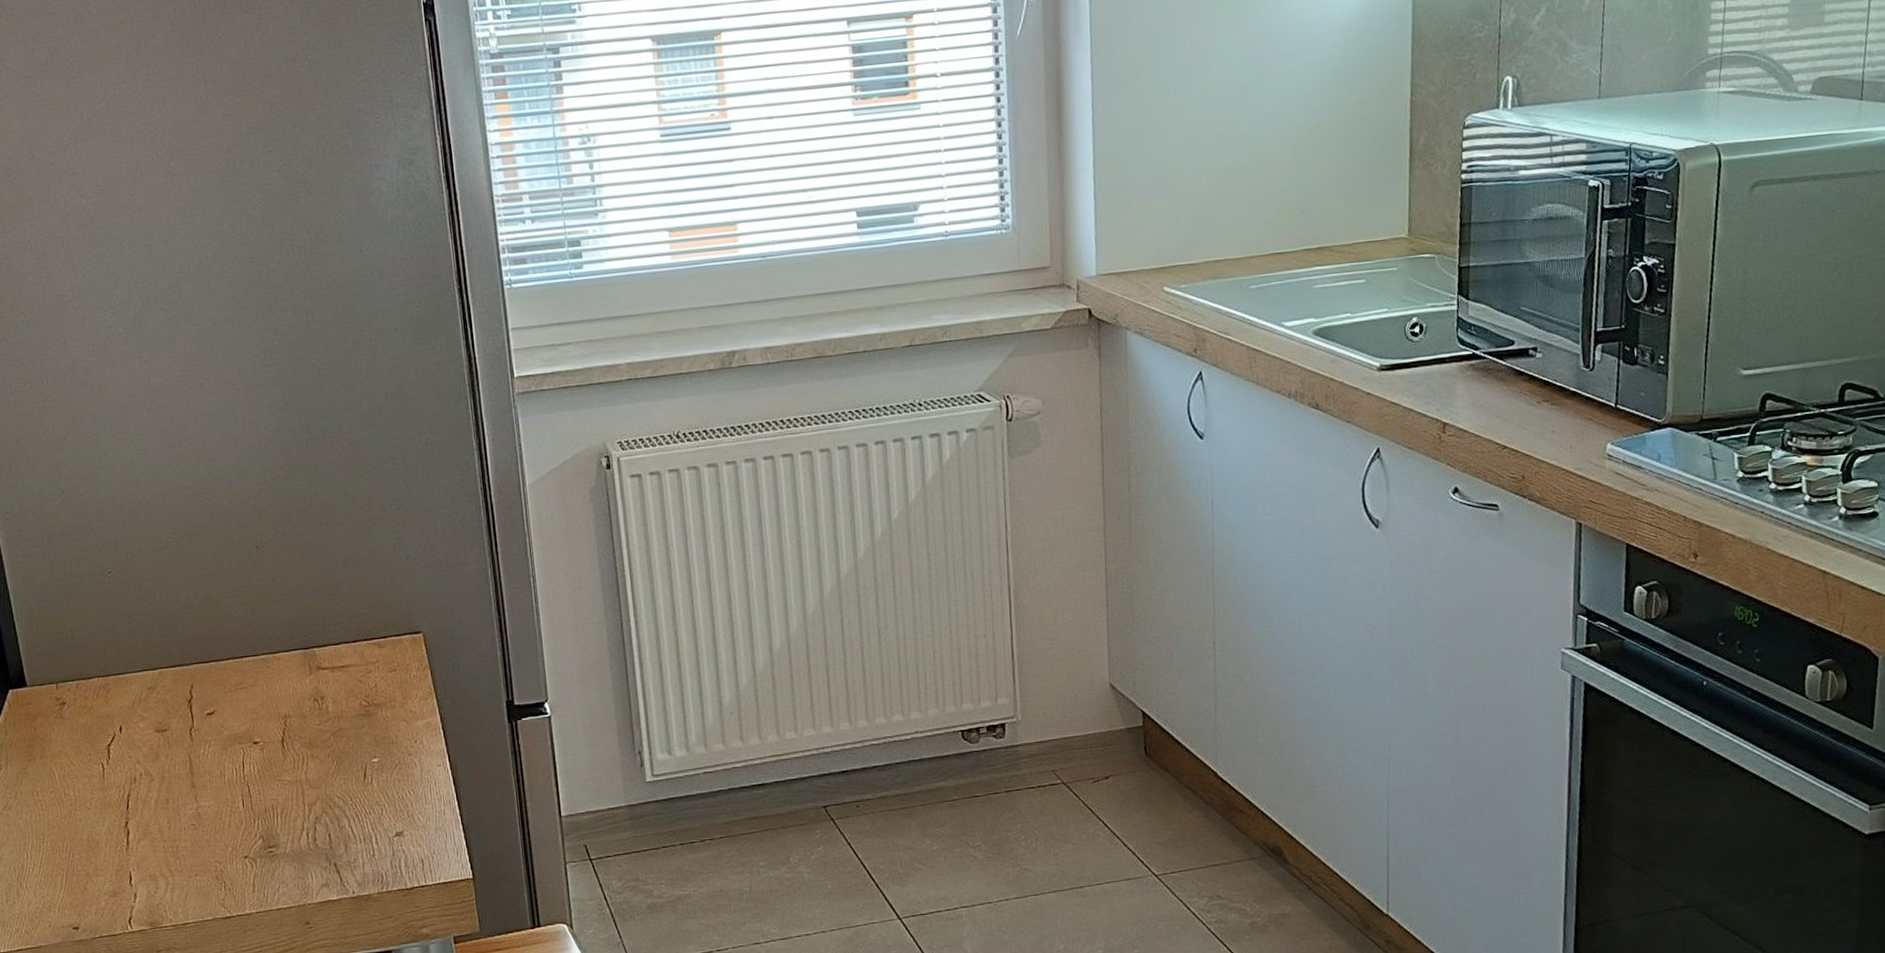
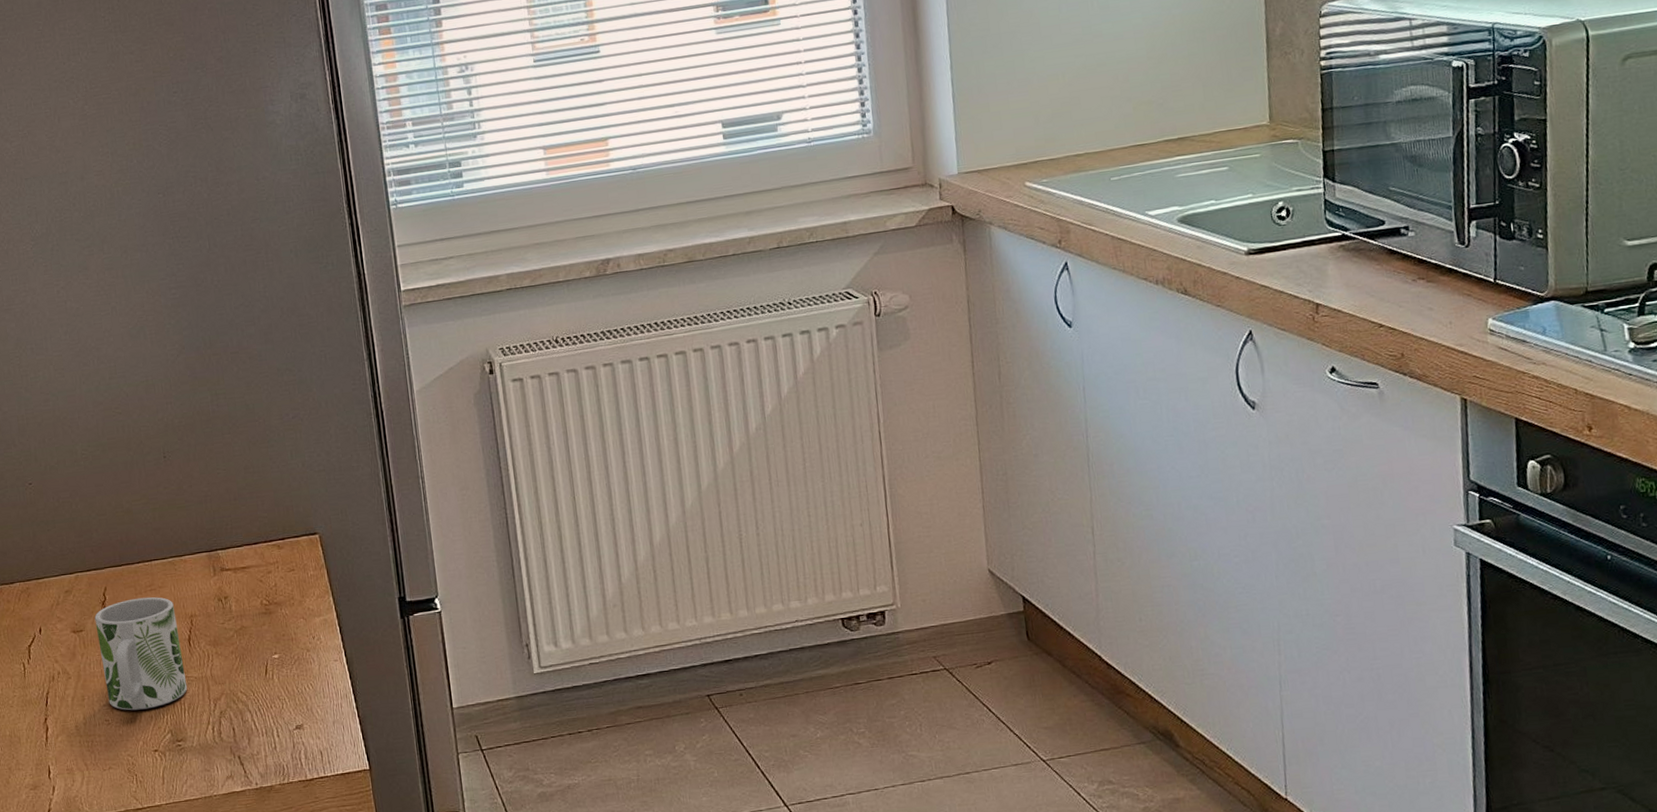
mug: none [180,695,281,815] -> present [94,597,188,711]

